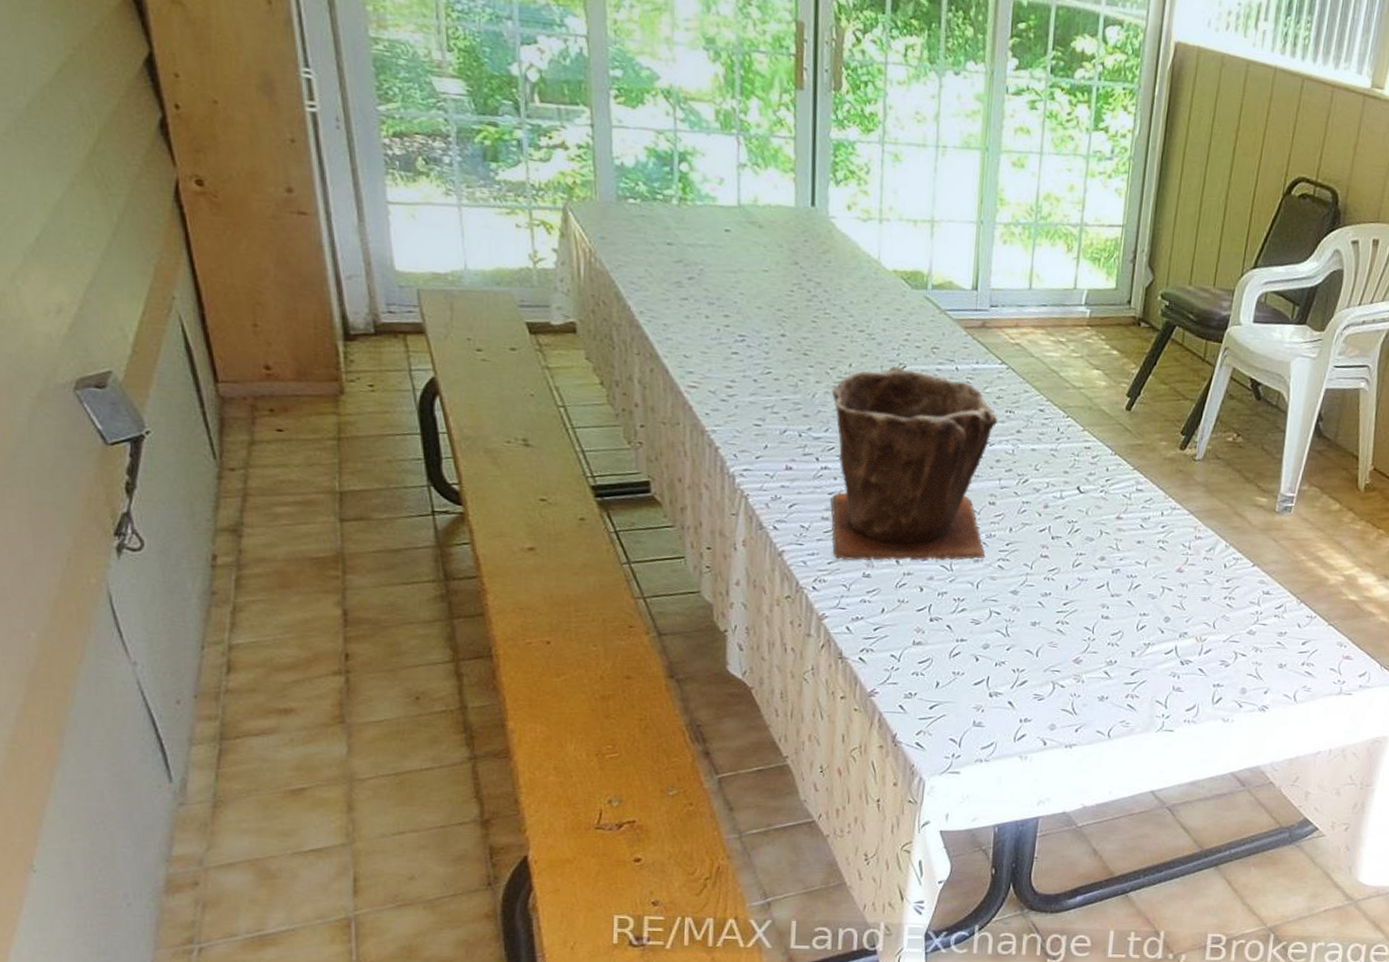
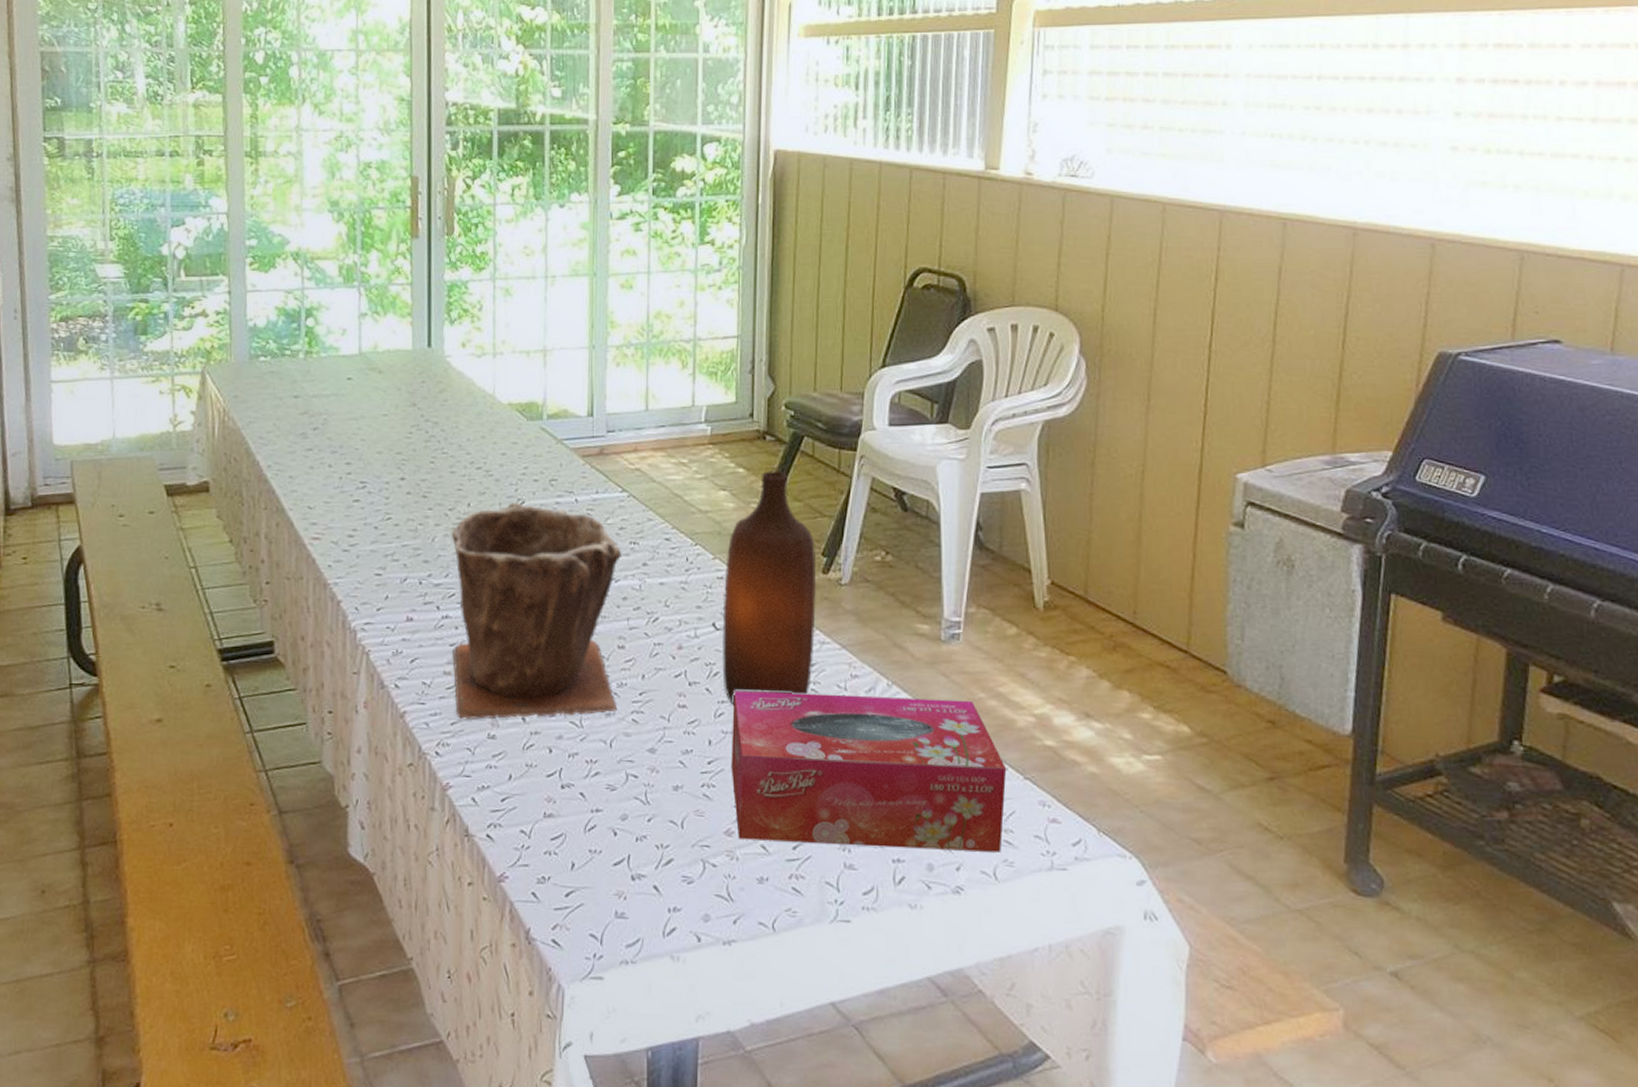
bottle: none [1083,354,1176,557] -> present [722,471,817,705]
tissue box: none [1083,545,1316,681] -> present [731,691,1007,852]

